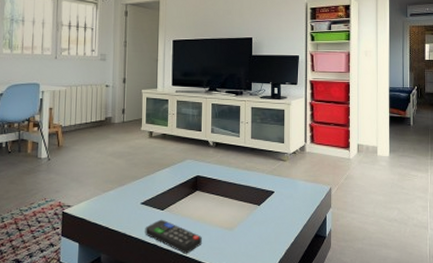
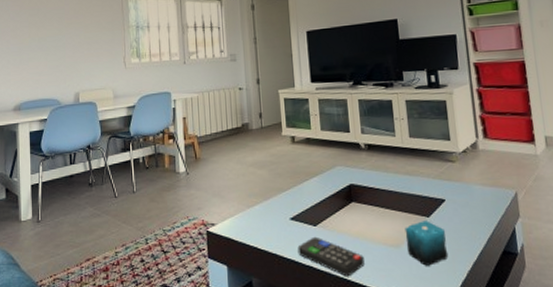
candle: none [238,208,272,246] -> present [404,220,449,266]

